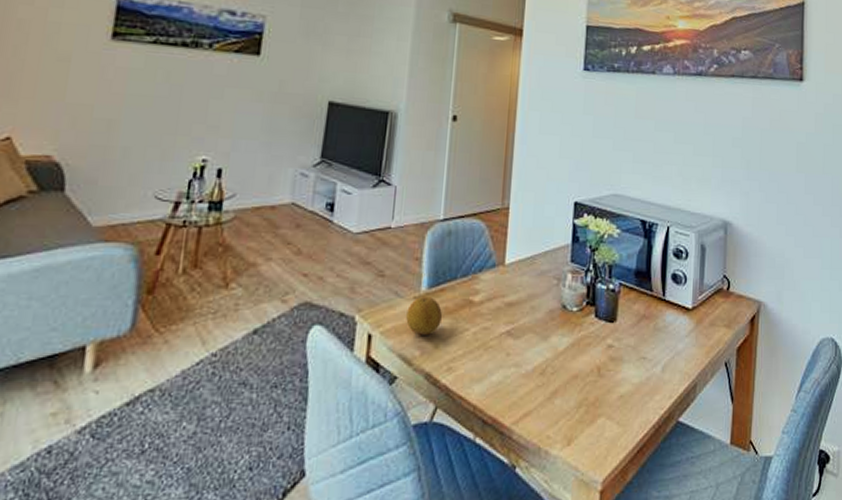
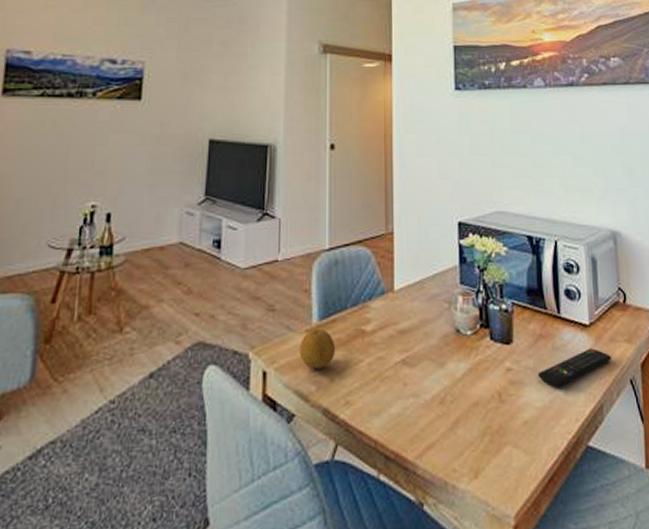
remote control: none [637,331,709,365] -> present [537,348,611,387]

